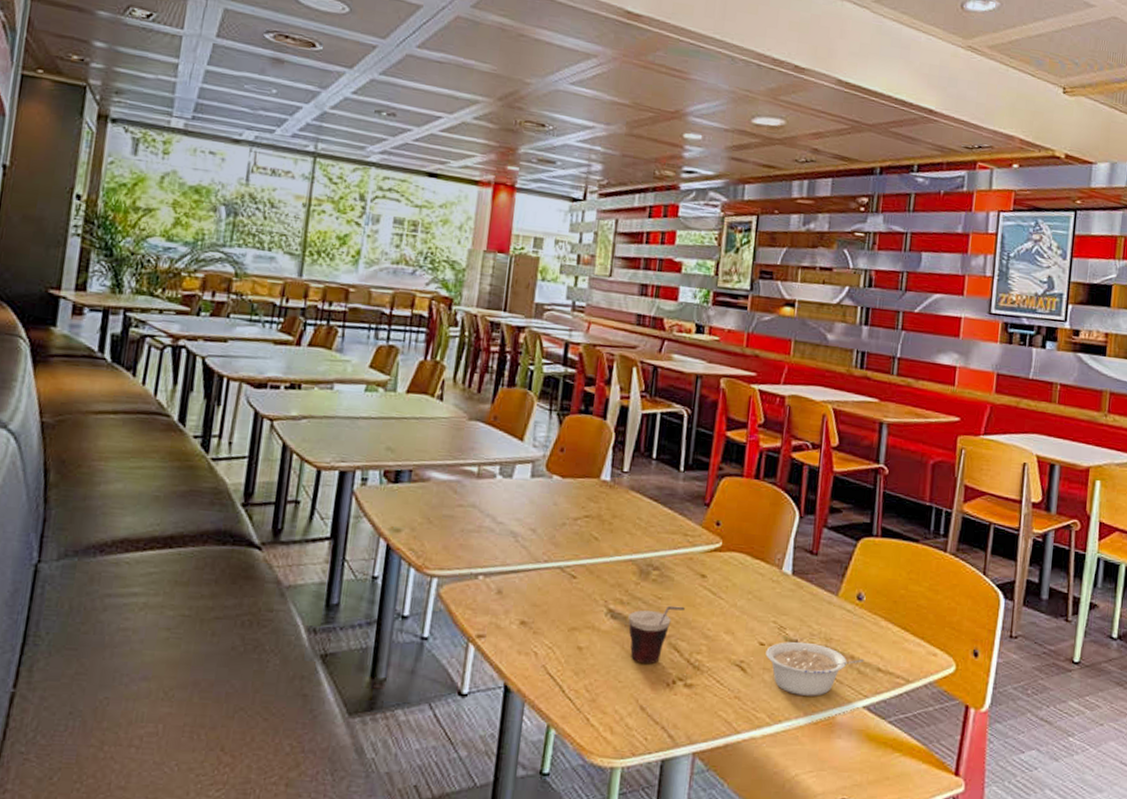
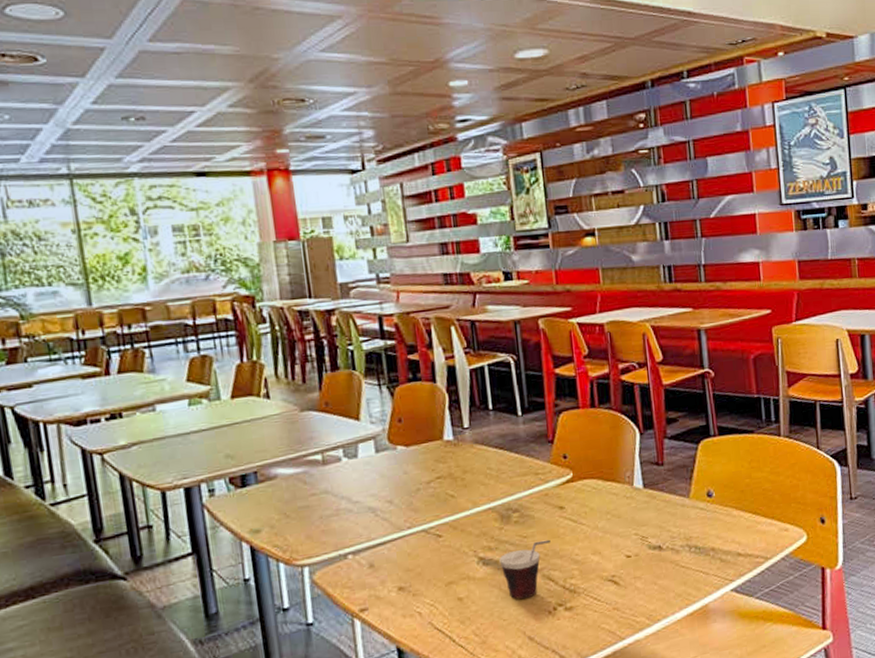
legume: present [765,641,865,696] -> none [633,544,725,594]

